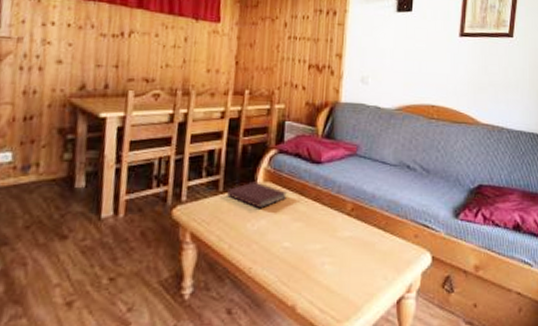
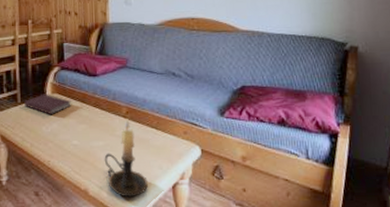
candle holder: none [320,217,369,316] -> present [104,119,148,198]

